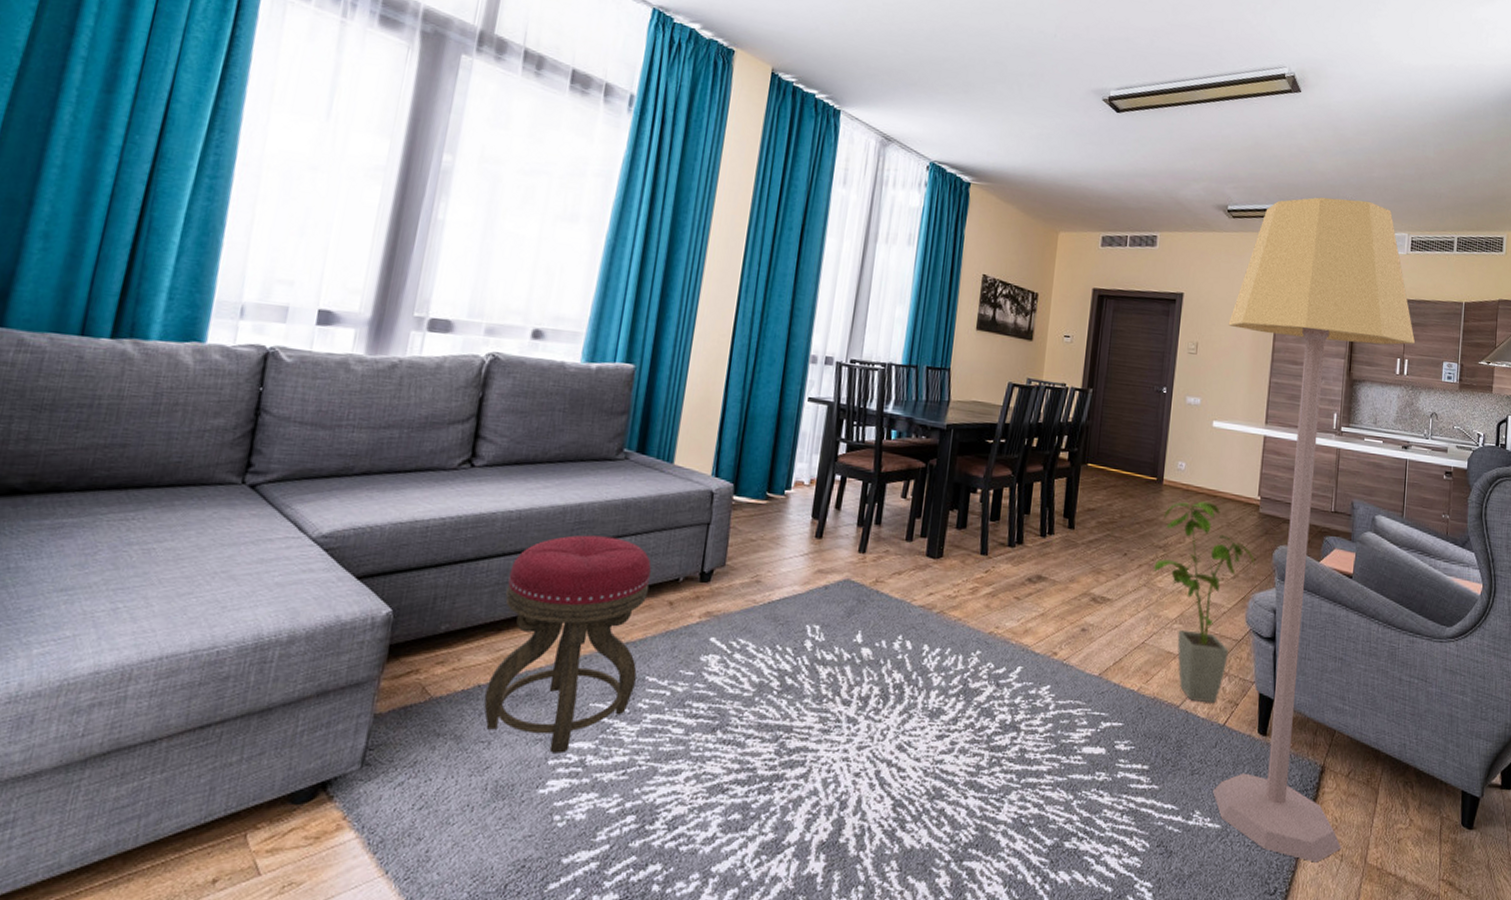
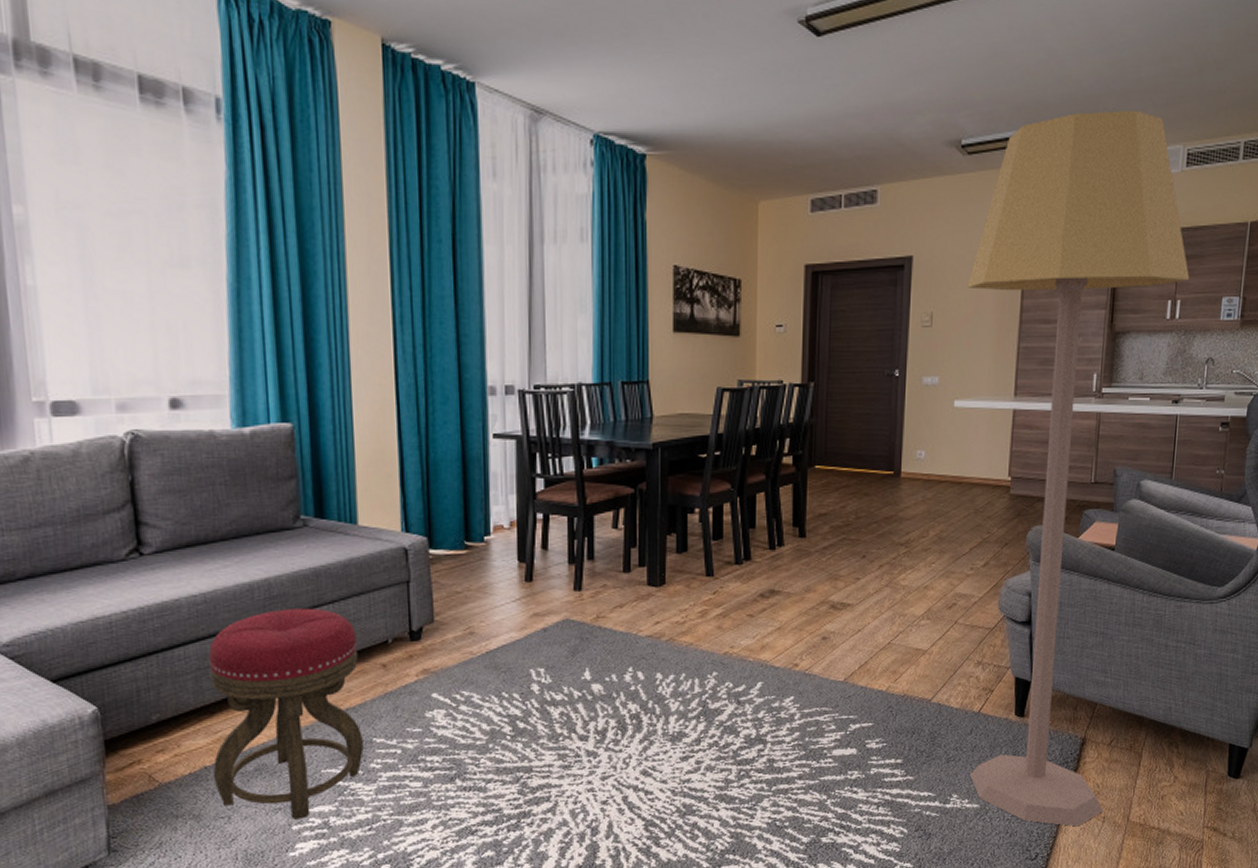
house plant: present [1154,501,1255,704] -> none [896,490,1007,693]

